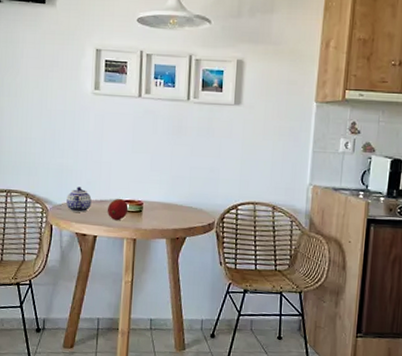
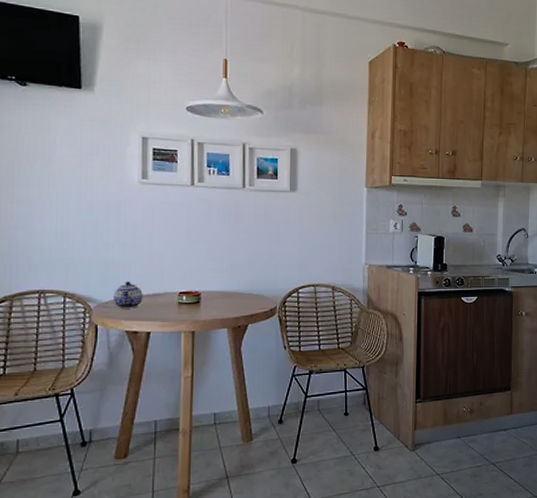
fruit: present [107,198,129,221] -> none [161,290,185,314]

